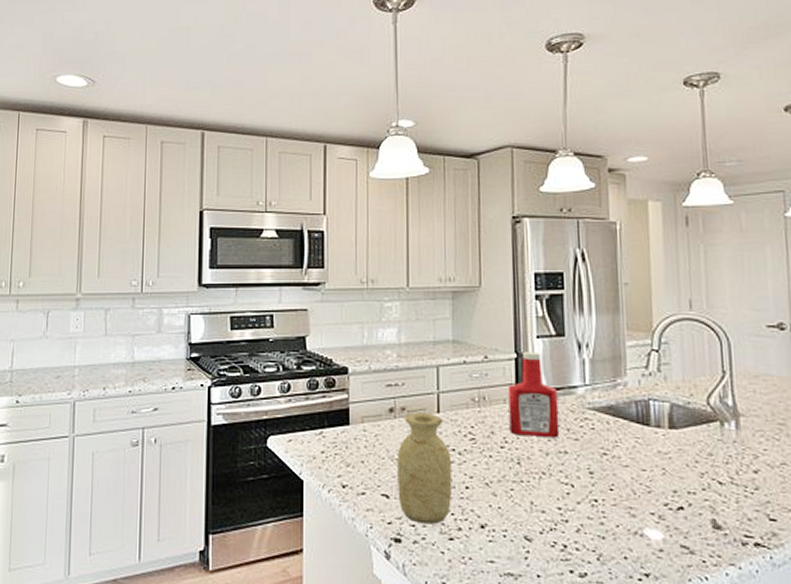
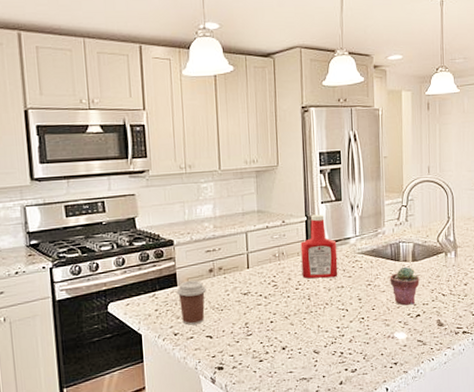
coffee cup: none [348,420,384,477] -> present [176,280,206,326]
vase: present [397,412,453,525] -> none [217,269,261,354]
potted succulent: none [635,434,682,491] -> present [390,266,420,306]

